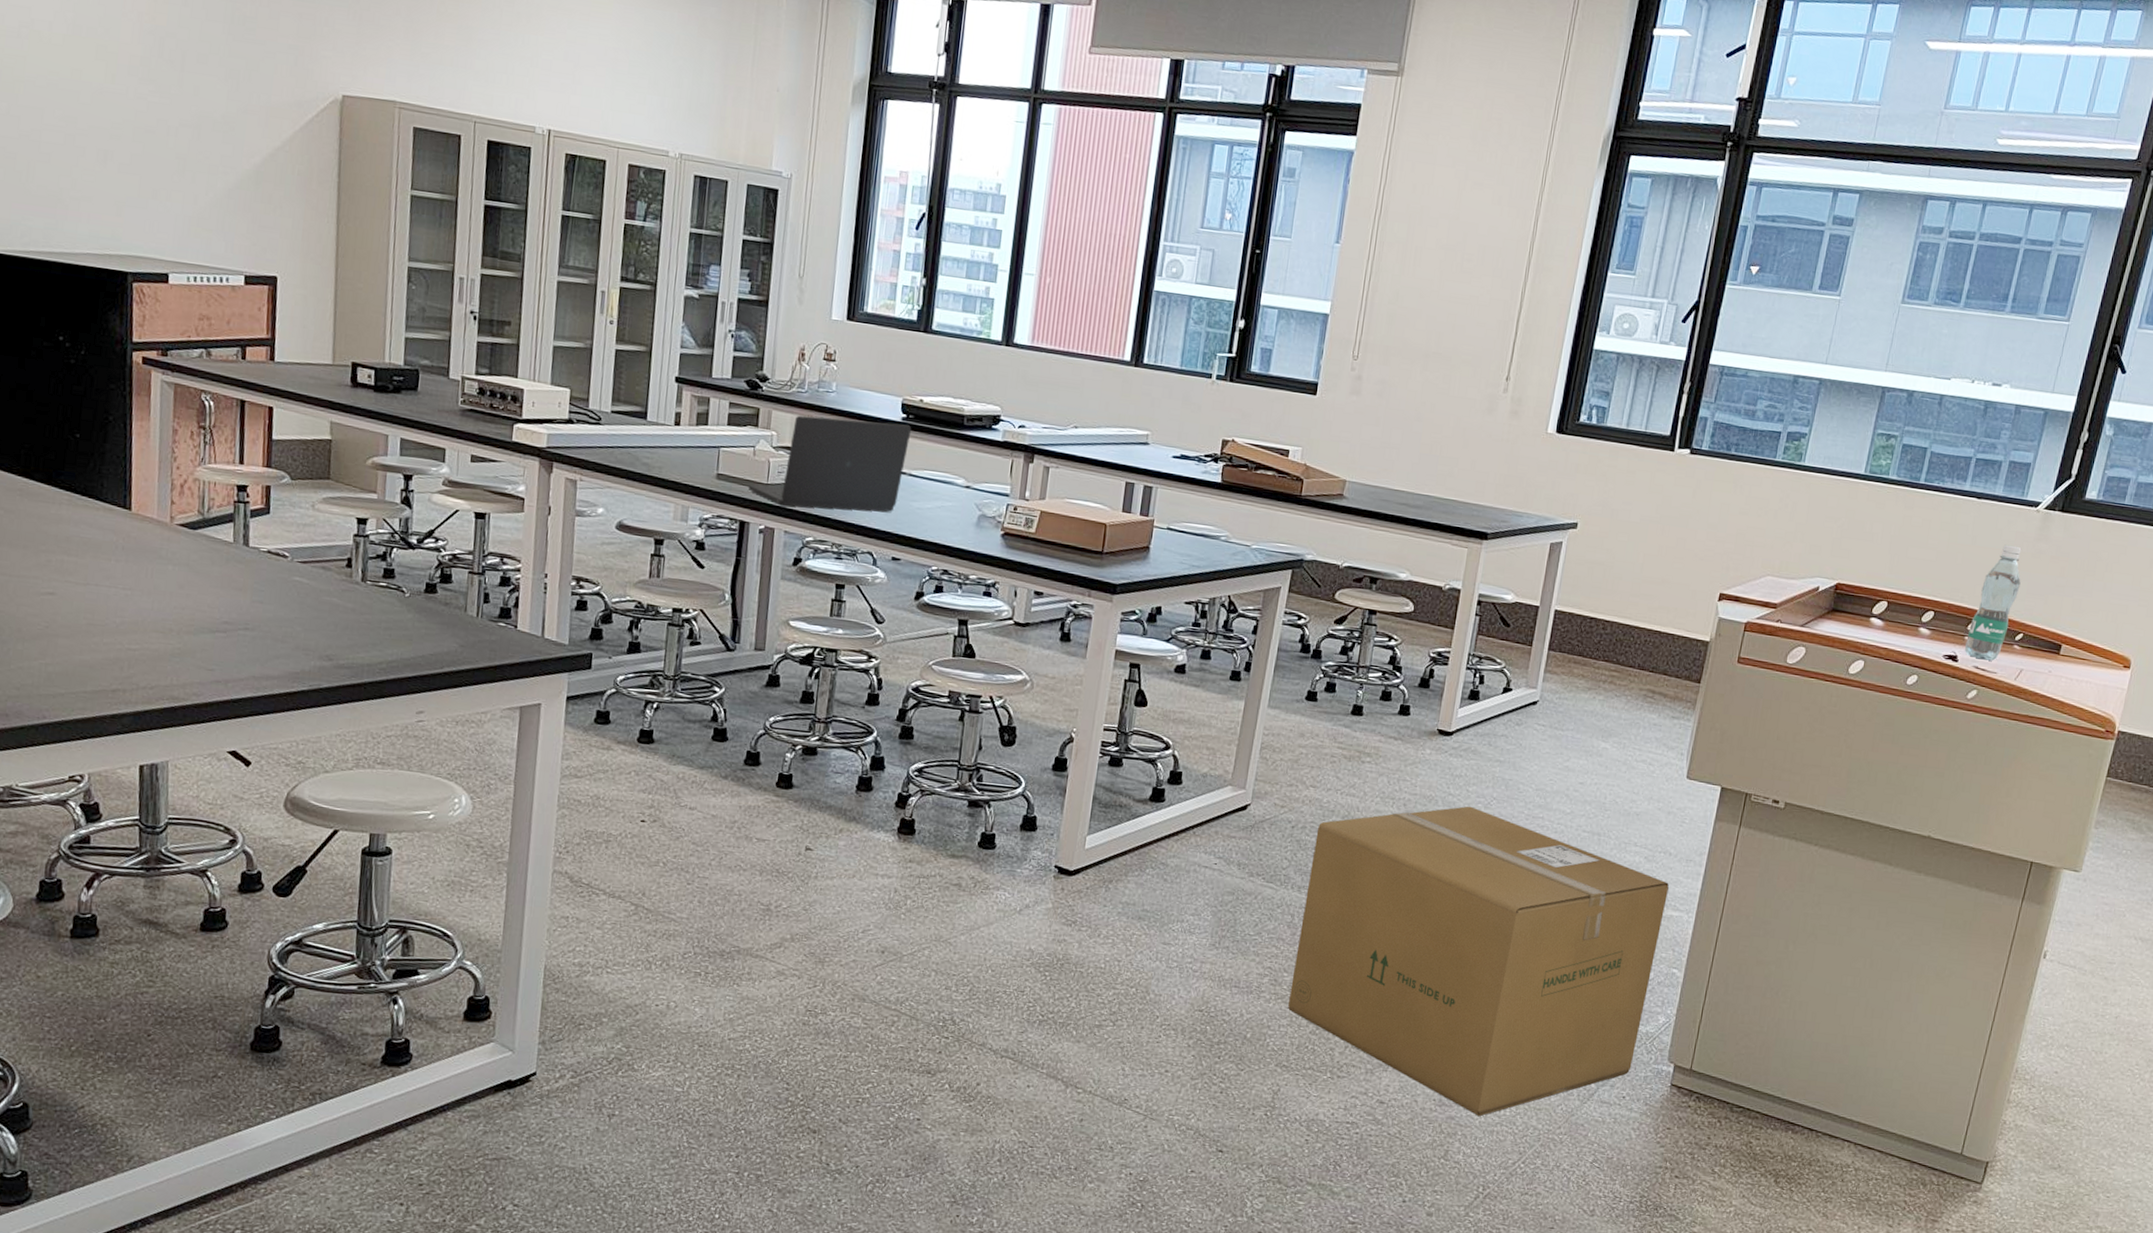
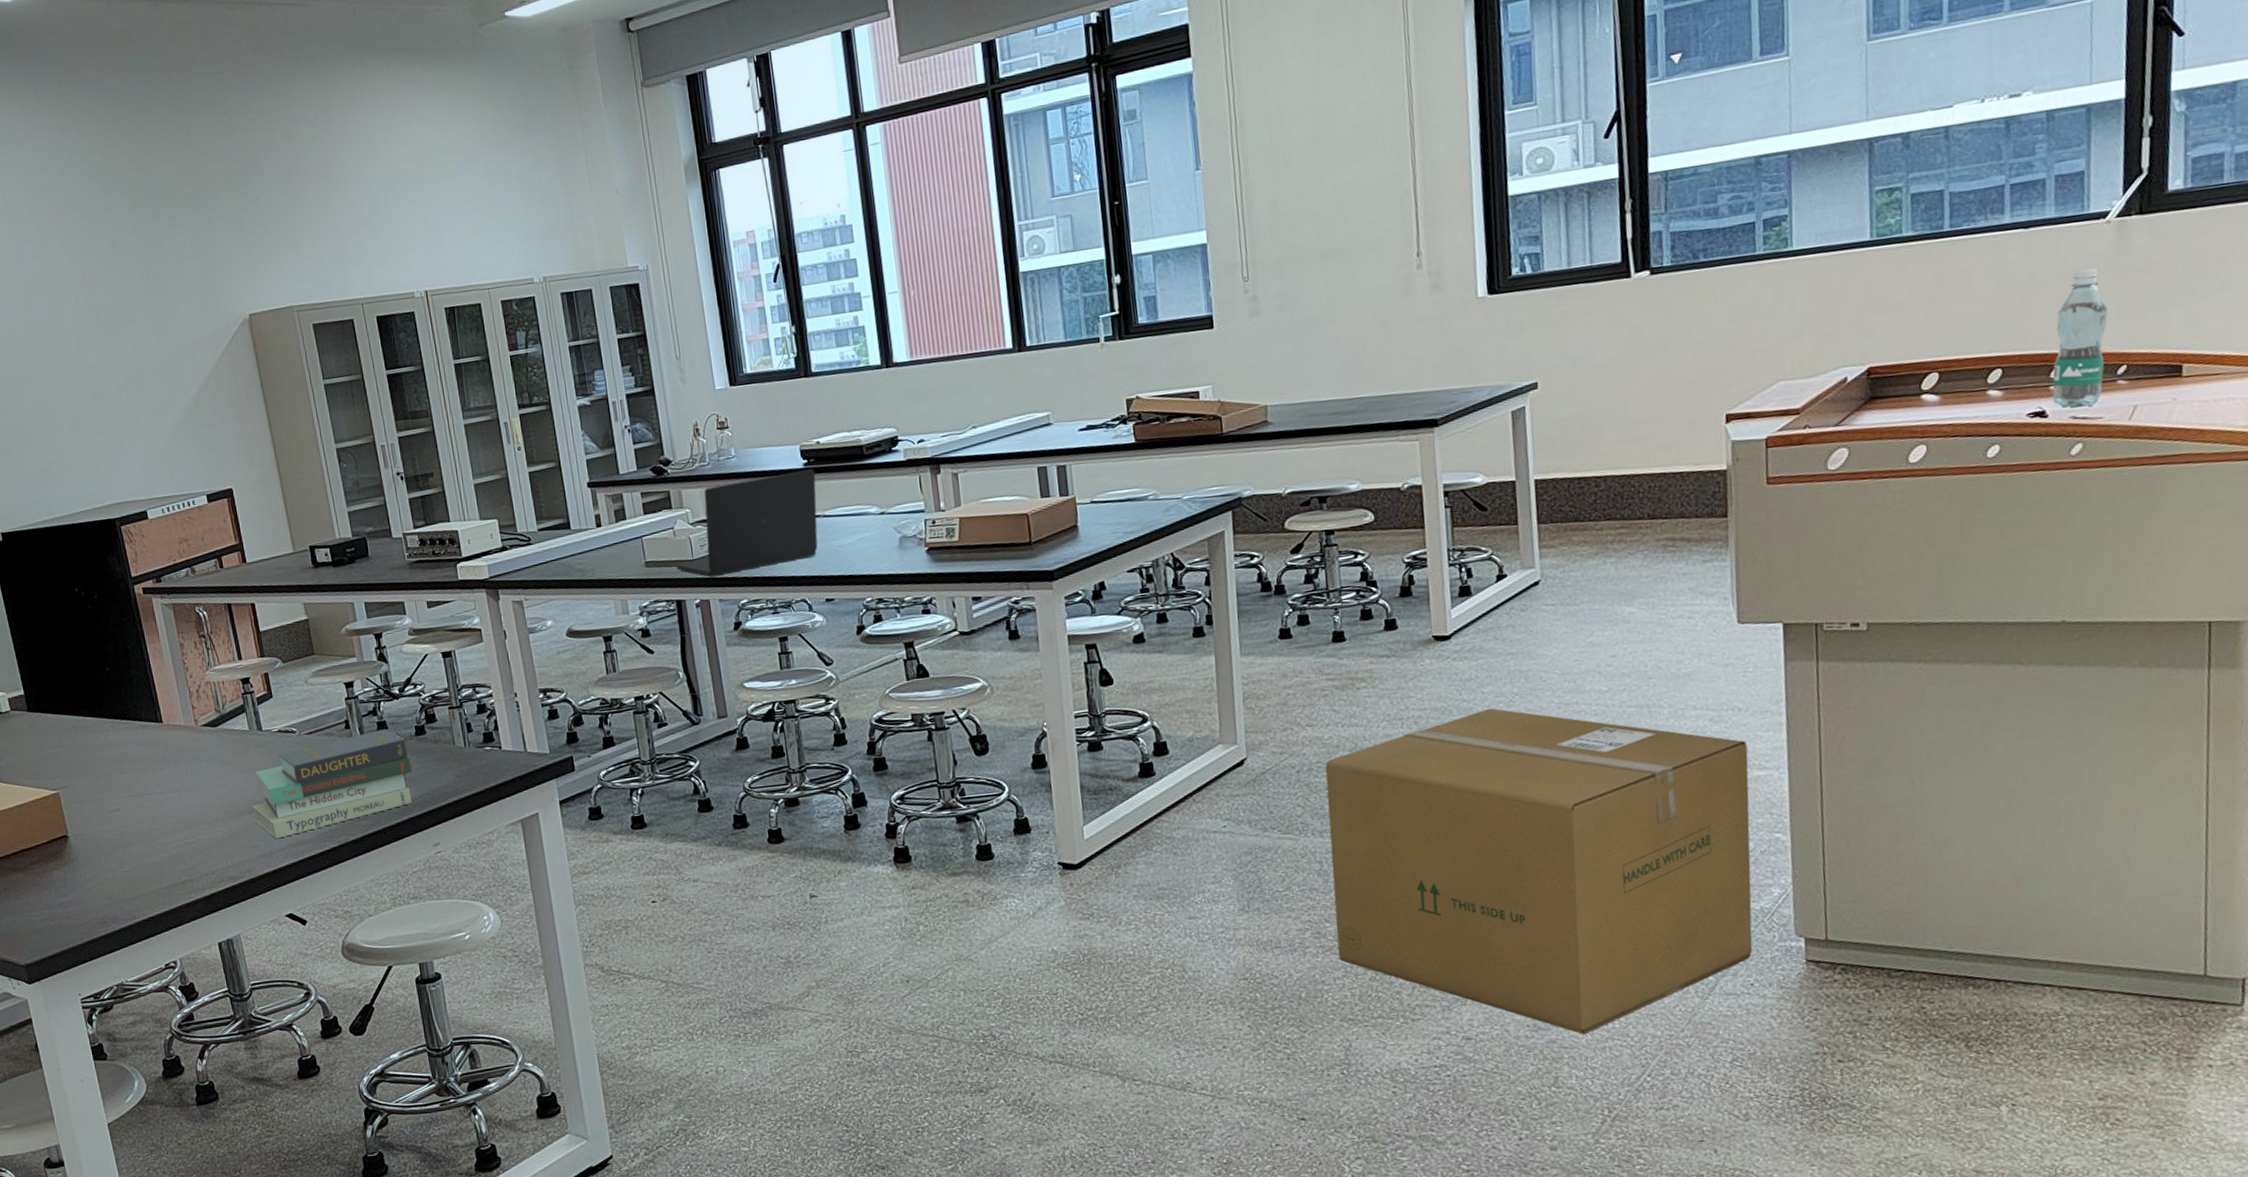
books: none [215,575,413,668] -> present [251,729,412,839]

